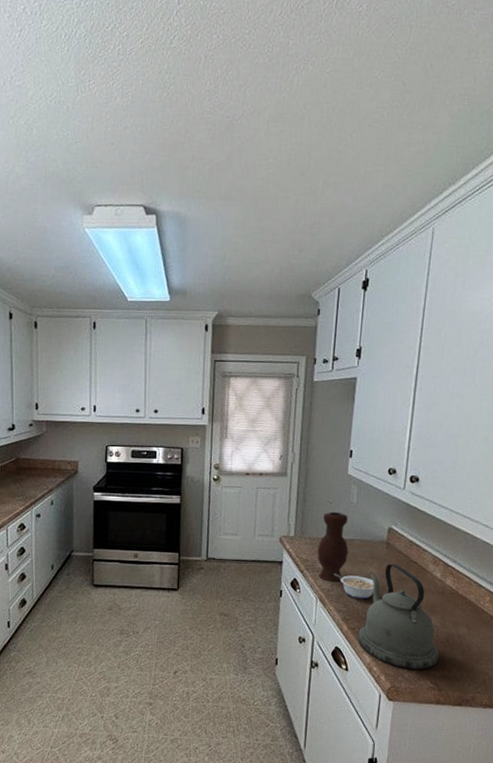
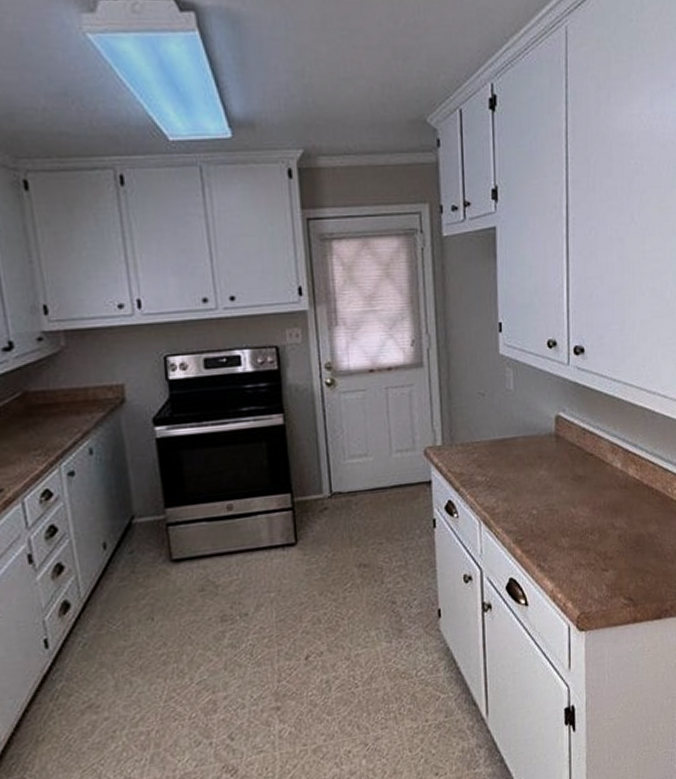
vase: present [317,511,349,581] -> none [473,405,512,496]
legume: present [334,573,374,599] -> none [497,482,547,512]
kettle: present [358,563,439,670] -> none [535,459,630,588]

